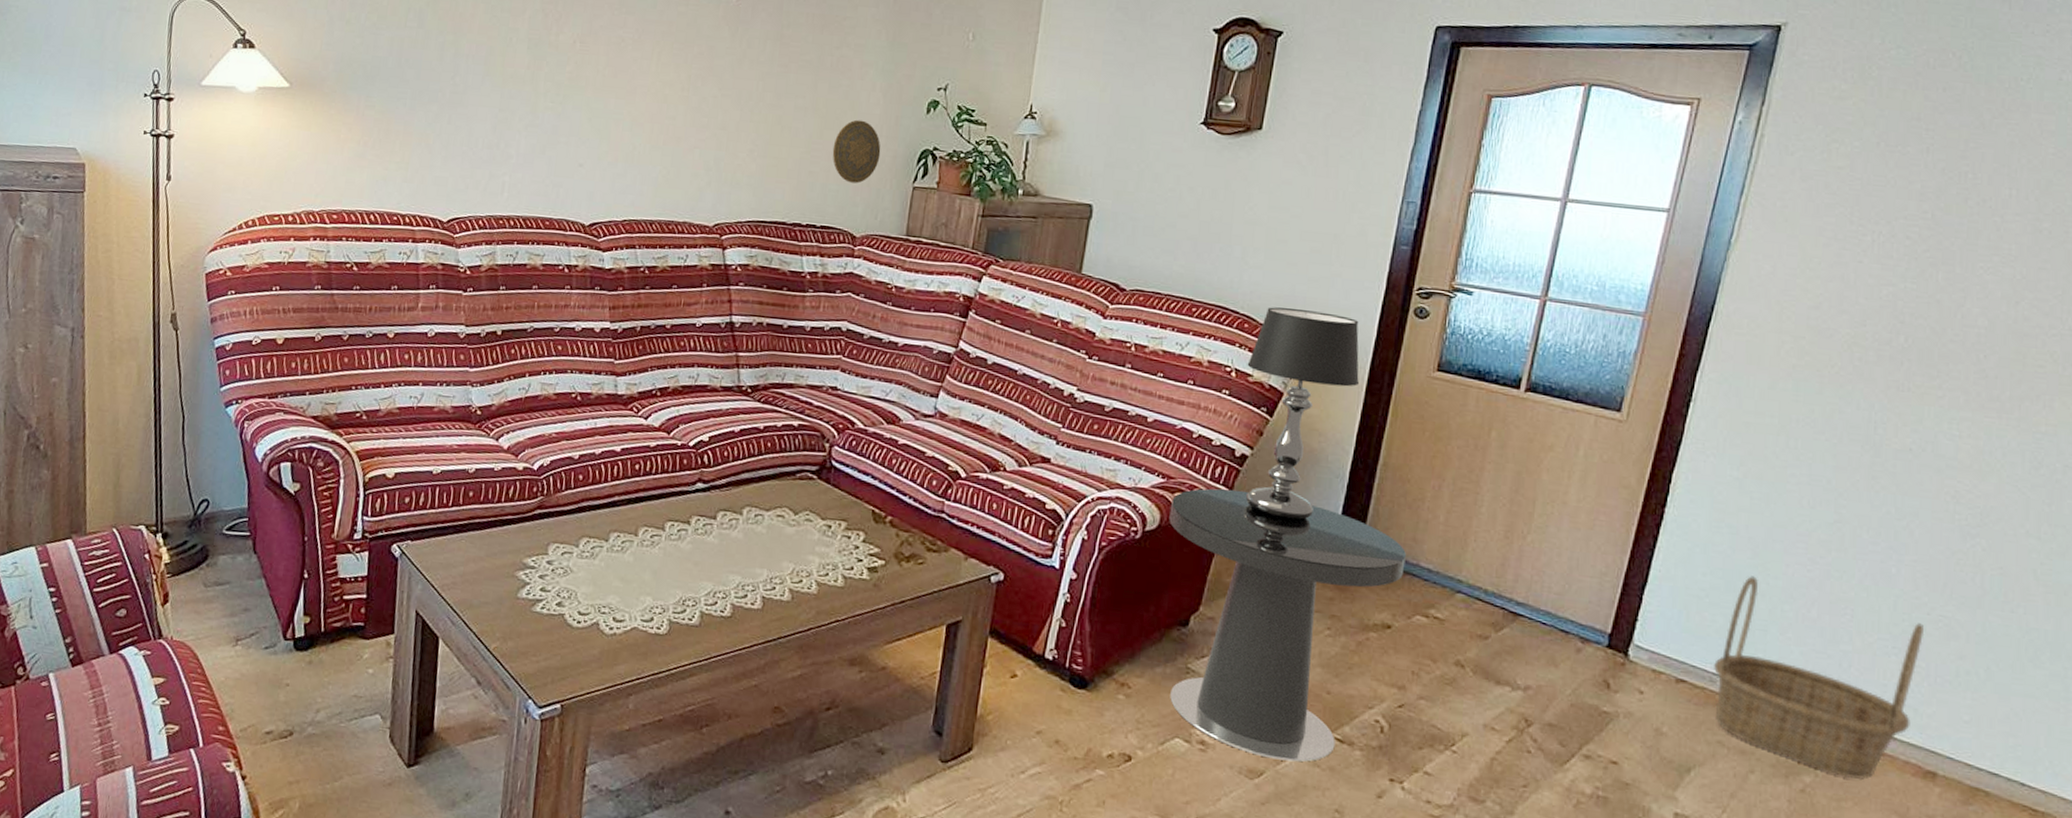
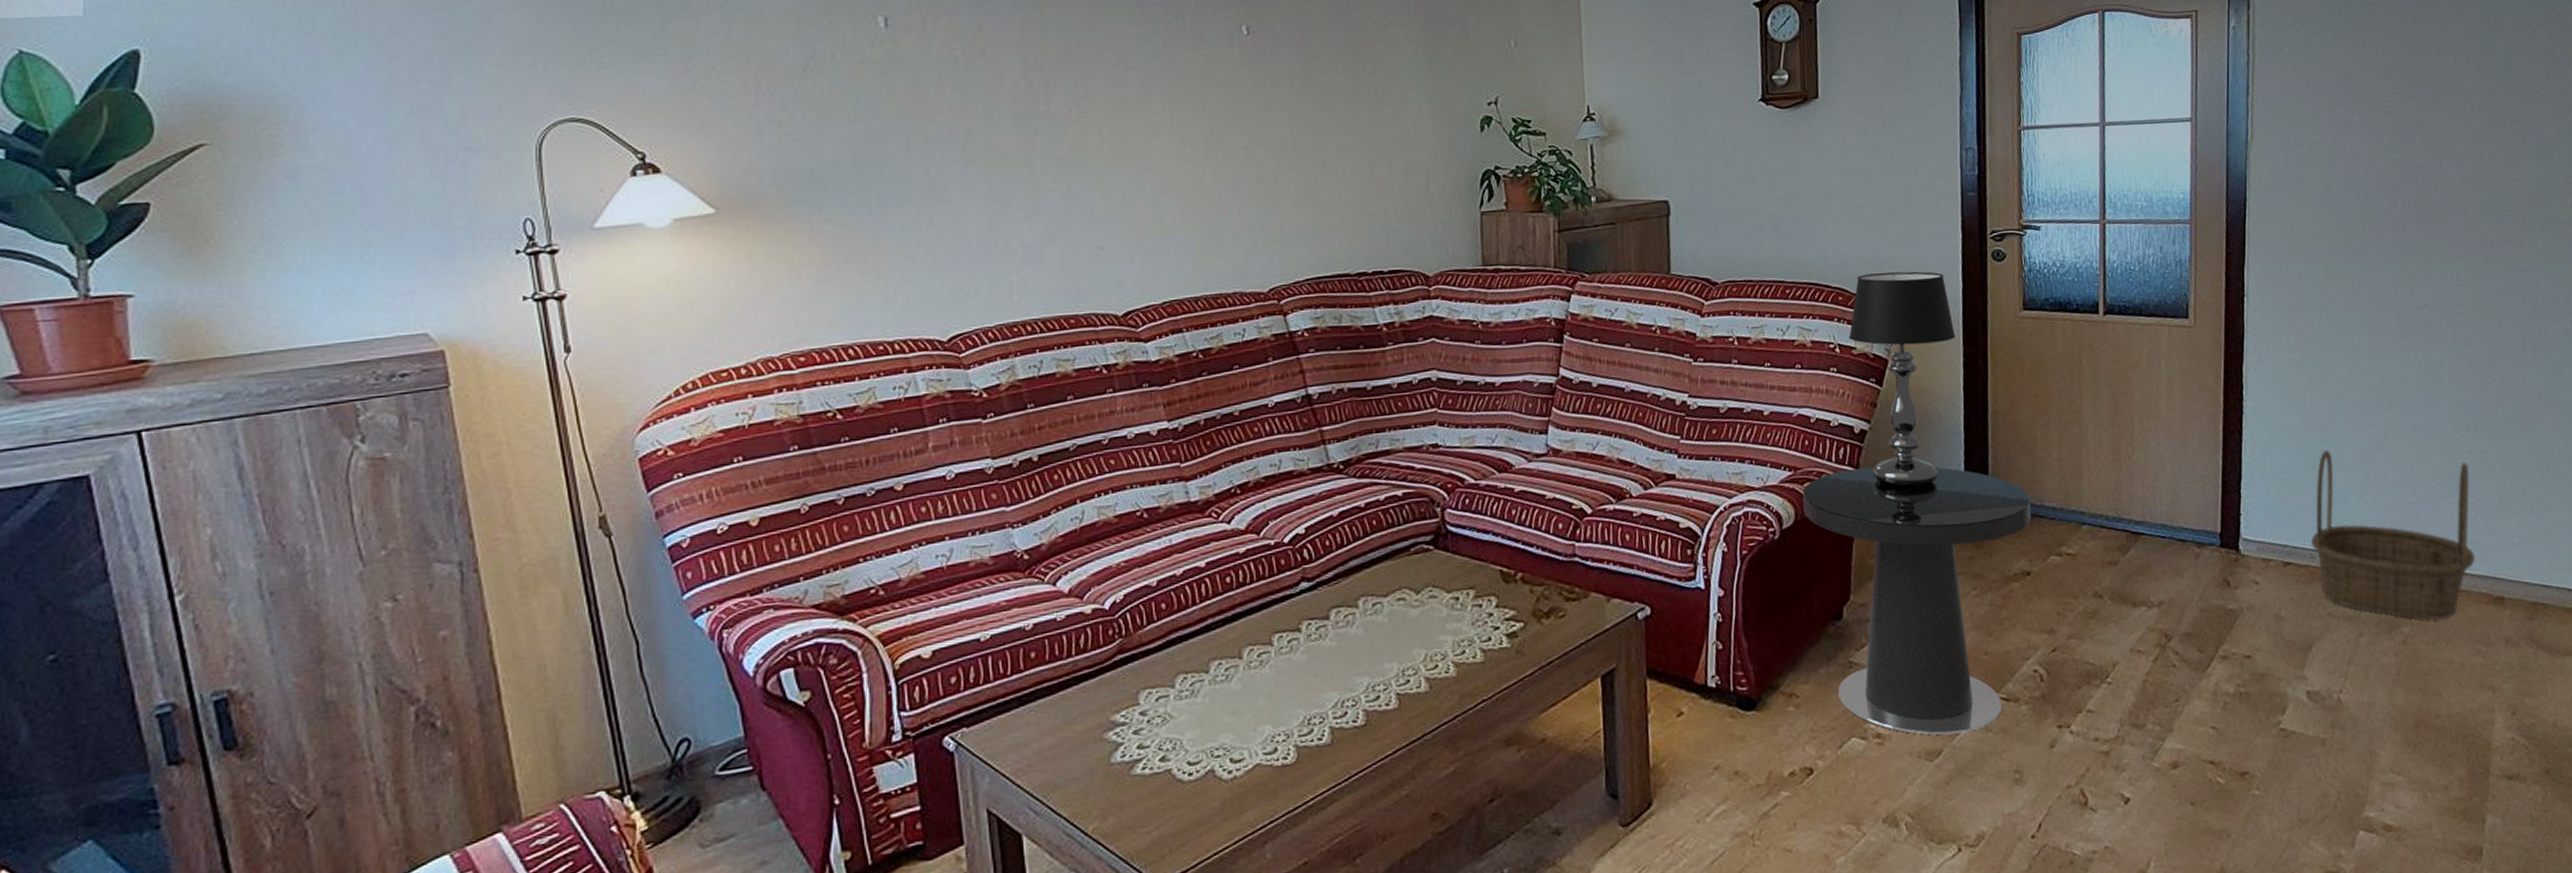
decorative plate: present [832,119,881,184] -> none [1386,149,1440,219]

